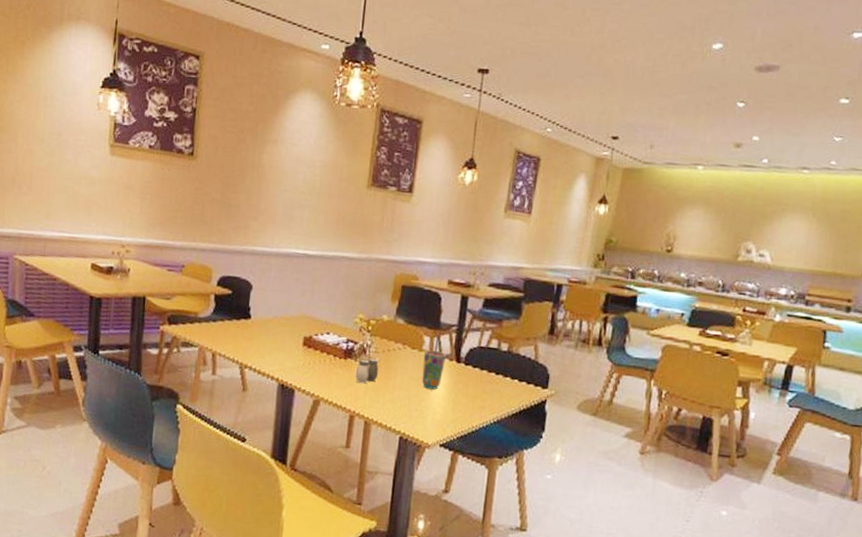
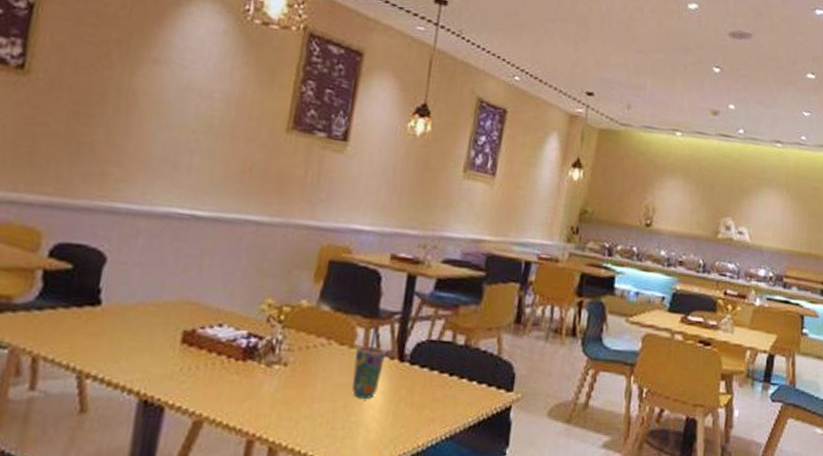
salt and pepper shaker: present [355,358,379,384] -> none [258,358,293,395]

